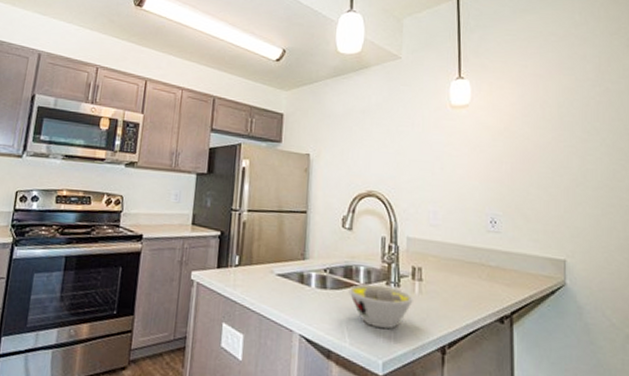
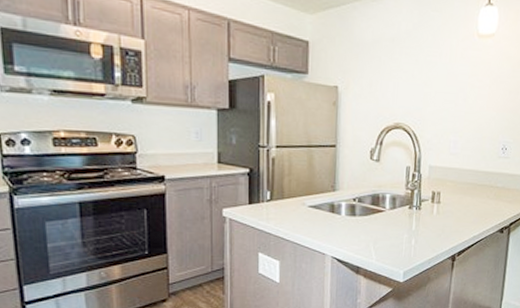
bowl: present [348,284,413,329] -> none [375,209,432,246]

